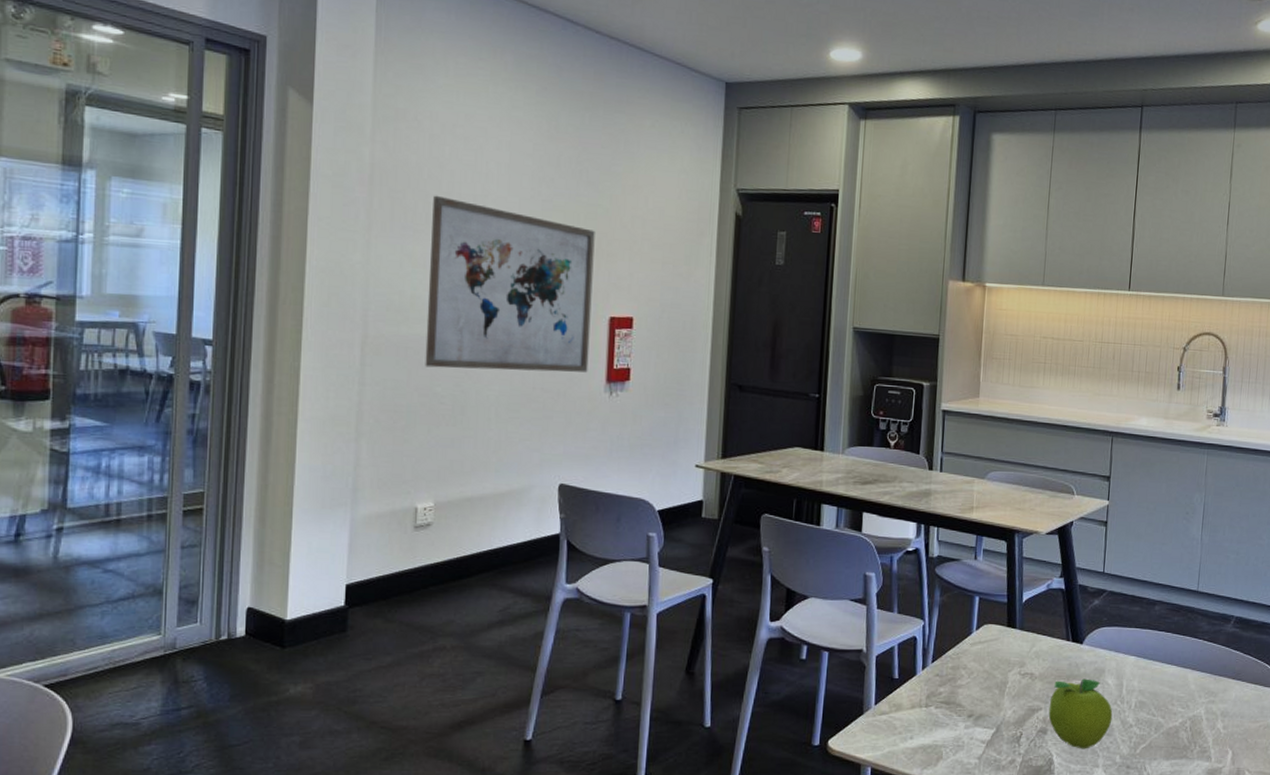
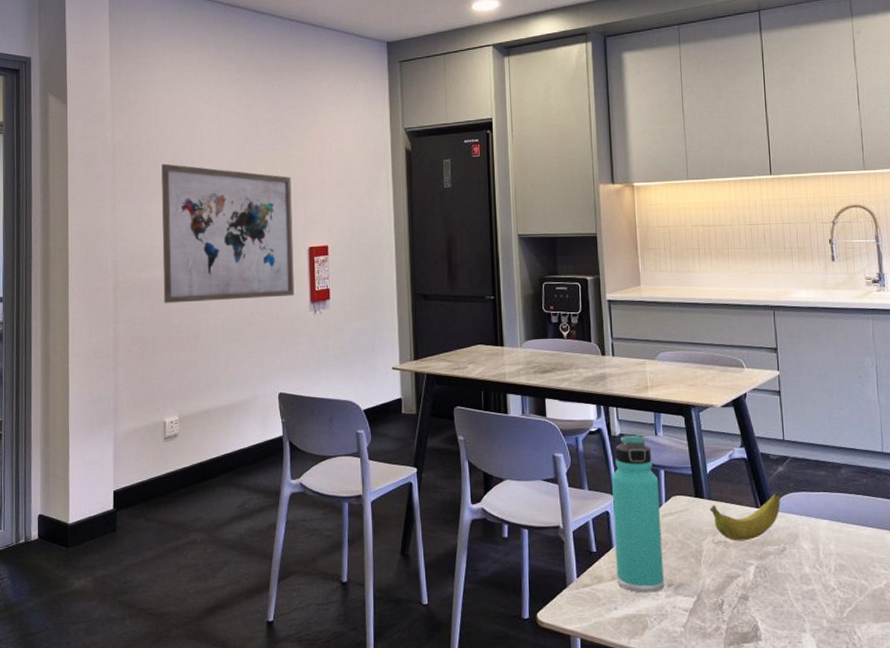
thermos bottle: none [916,556,972,723] -> present [612,433,664,593]
banana: none [1020,627,1092,674] -> present [710,493,781,541]
fruit: present [1048,678,1113,749] -> none [747,544,813,615]

